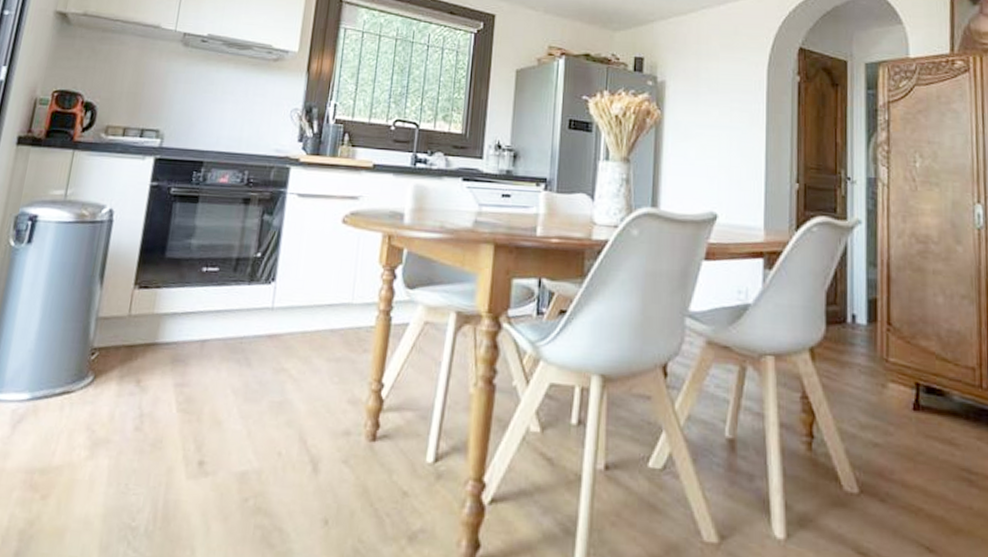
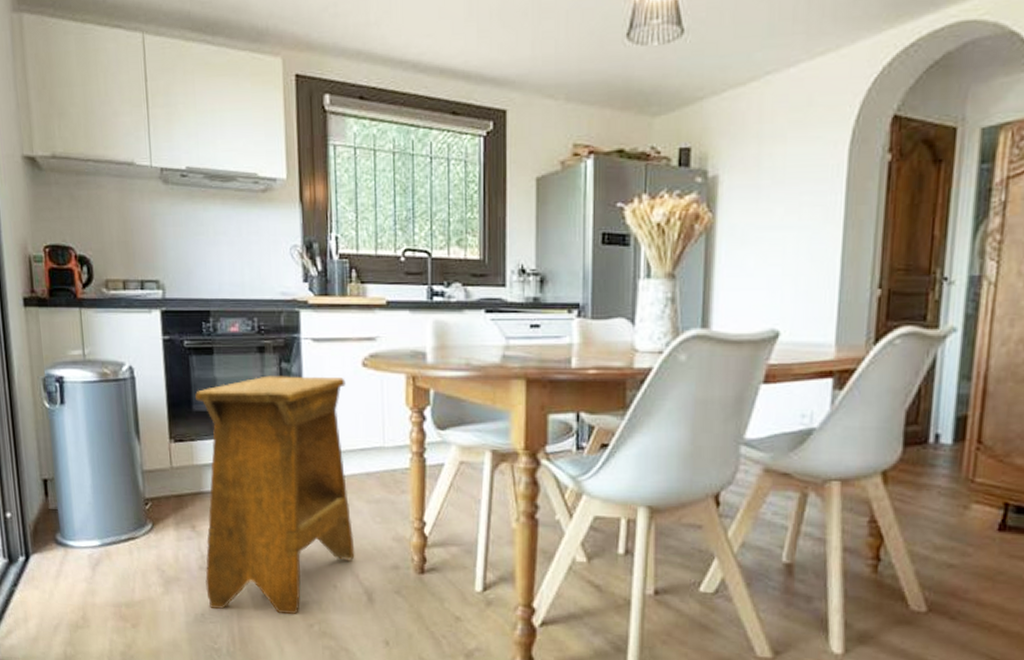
stool: none [136,226,324,486] -> present [195,375,355,614]

